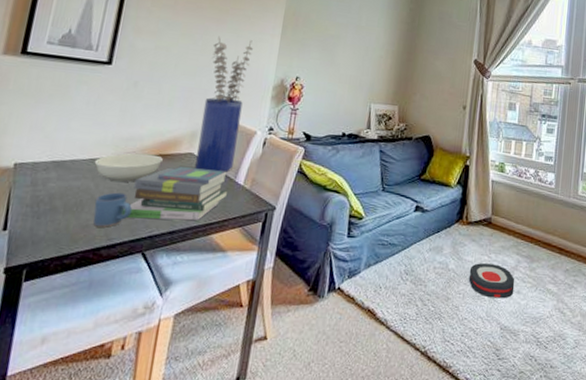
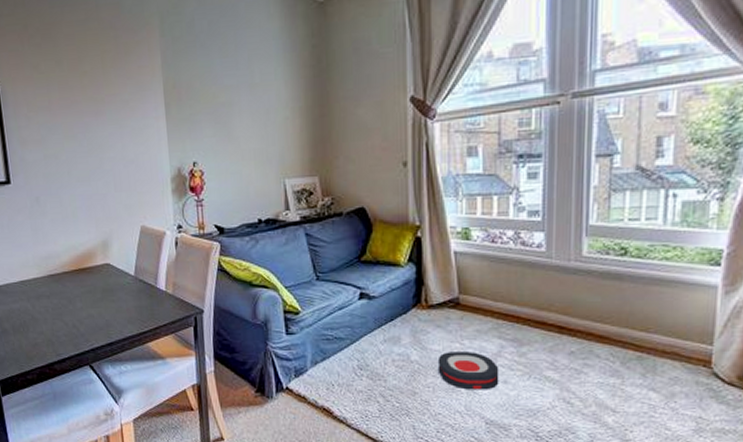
mug: present [93,192,132,227] -> none [35,310,70,344]
bowl: present [94,153,163,183] -> none [24,270,83,301]
books: present [121,167,227,221] -> none [61,278,152,333]
vase: present [195,36,253,173] -> none [99,129,151,280]

